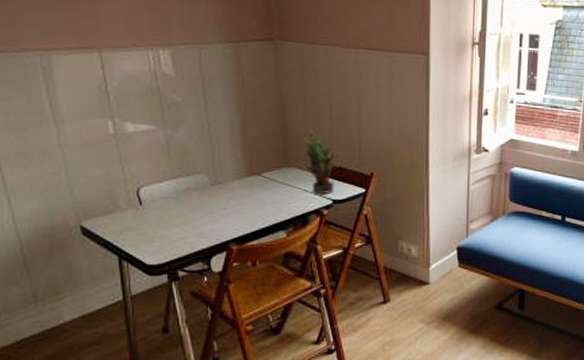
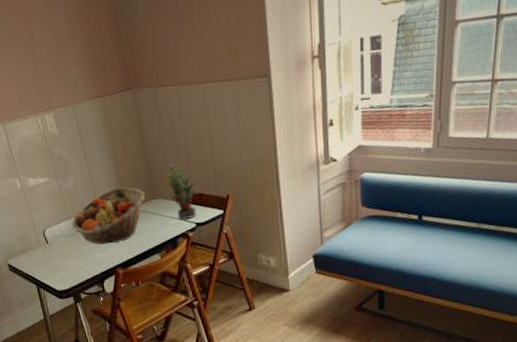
fruit basket: none [178,149,275,213] -> present [72,187,145,245]

